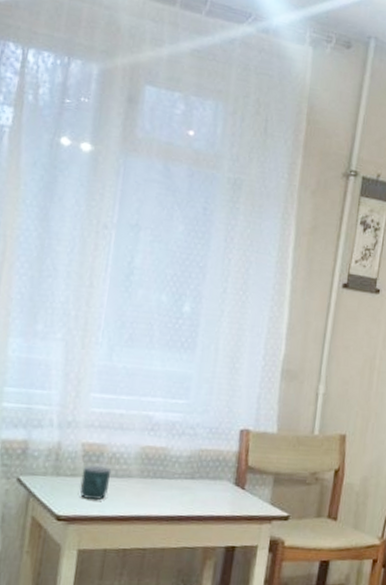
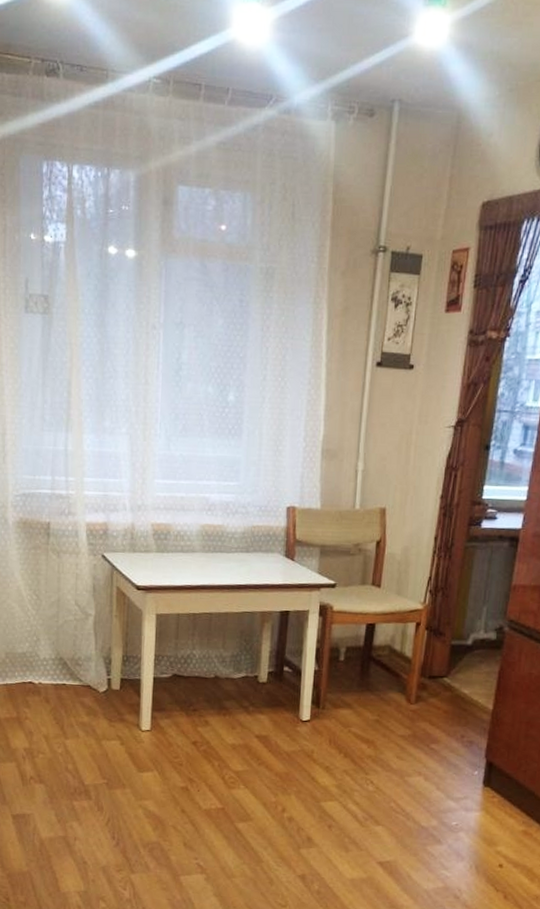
mug: present [80,466,112,501] -> none [153,543,178,573]

